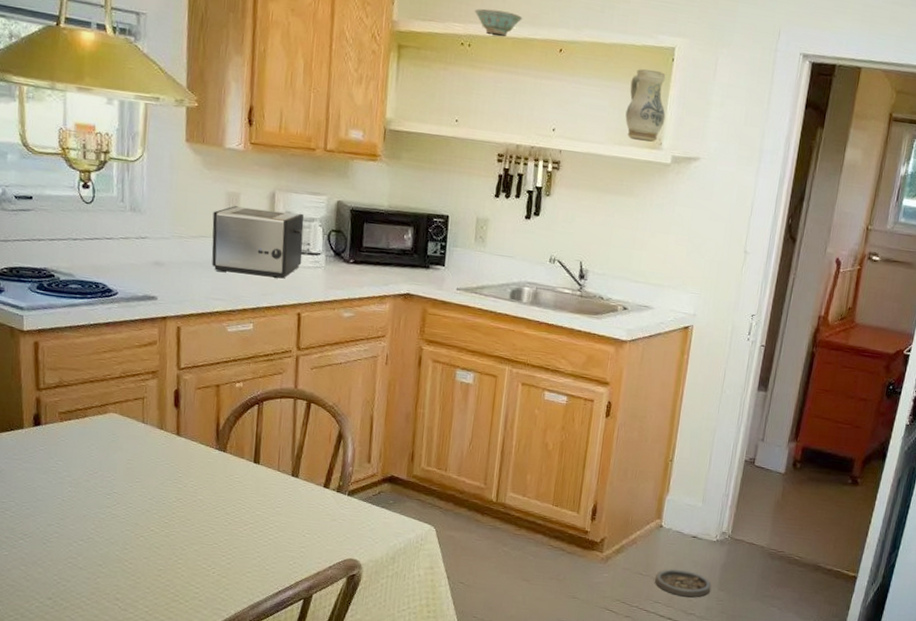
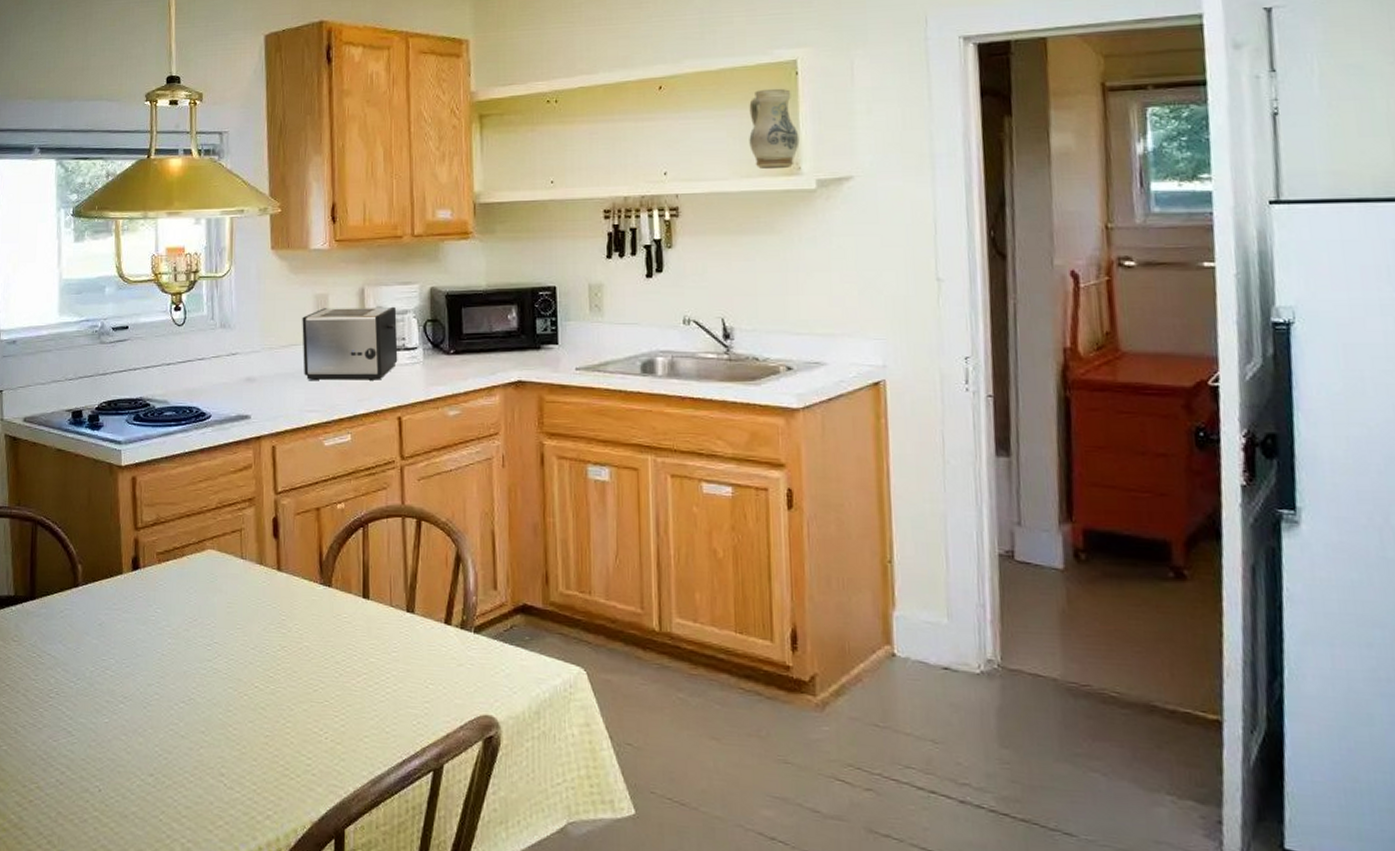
ceramic bowl: present [474,8,523,37] -> none [557,59,612,87]
pet bowl: present [655,569,711,598] -> none [899,716,988,759]

